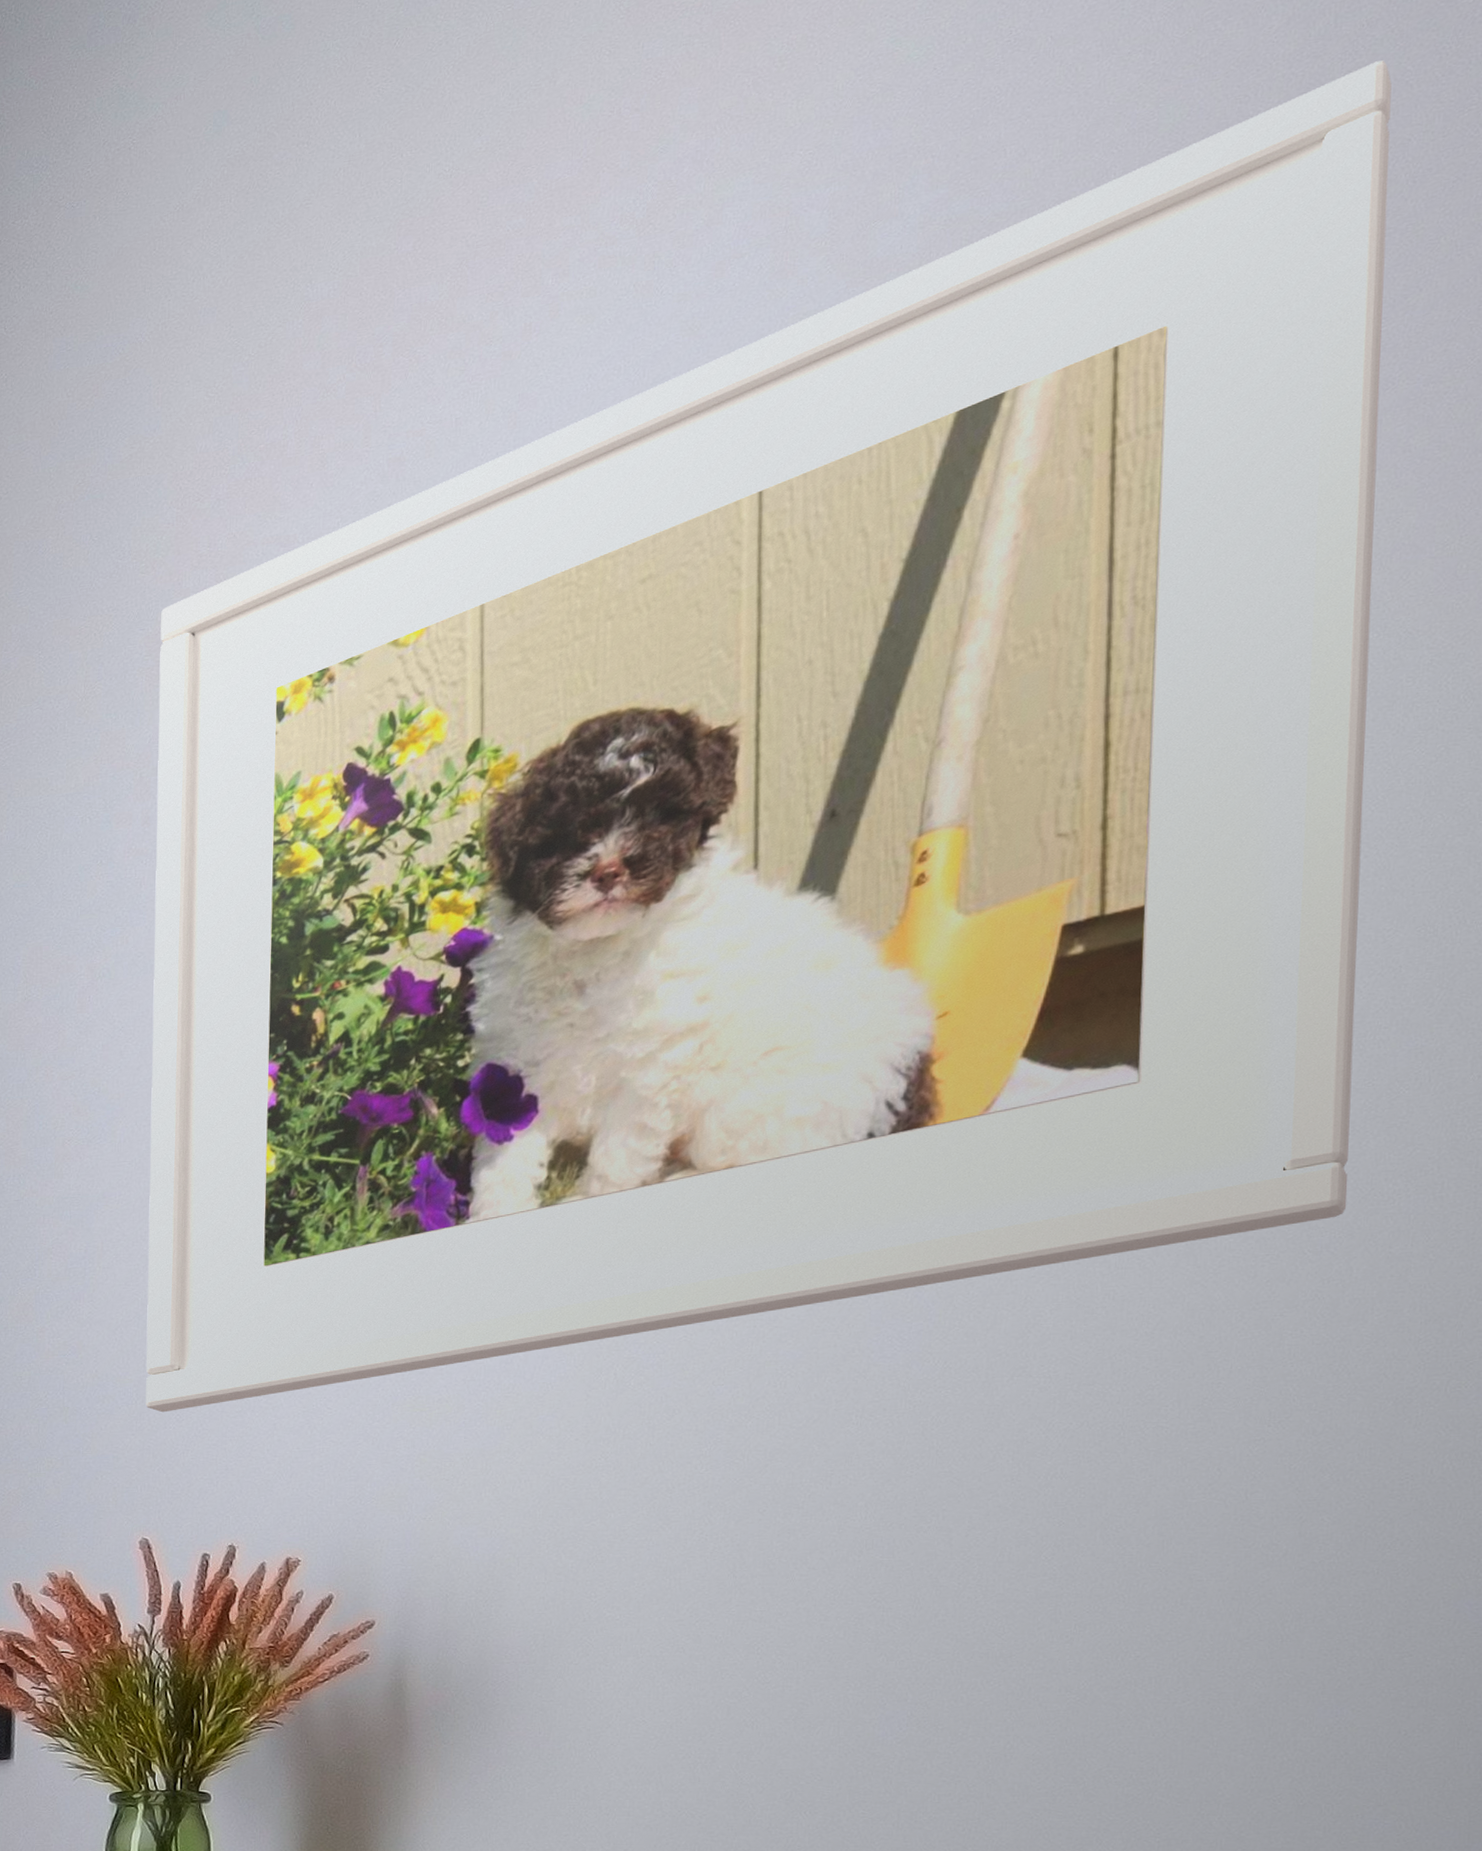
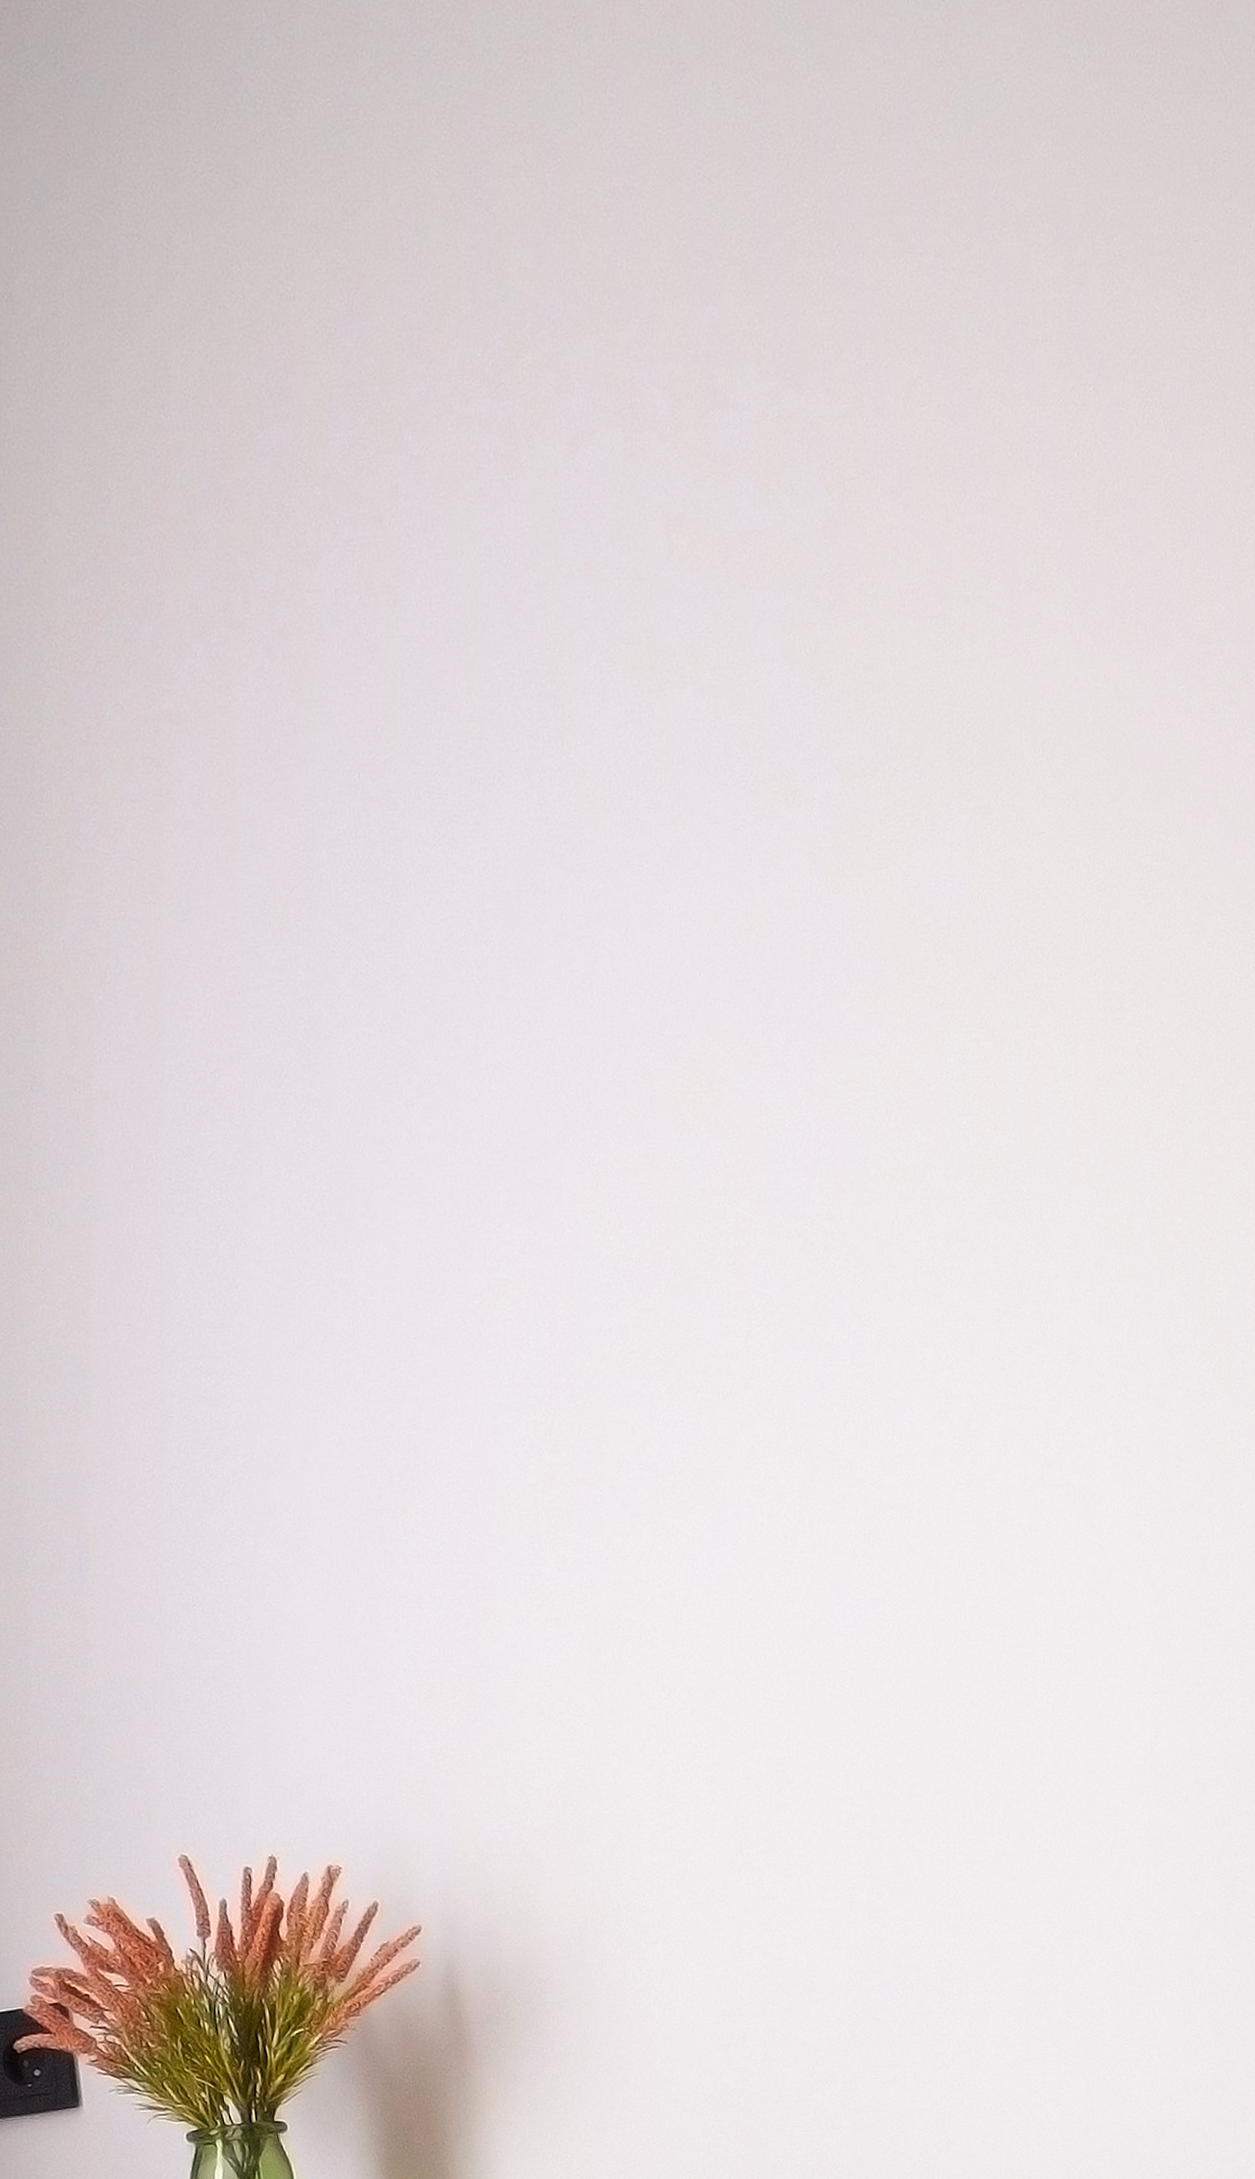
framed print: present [145,60,1392,1413] -> none [55,296,1205,1716]

